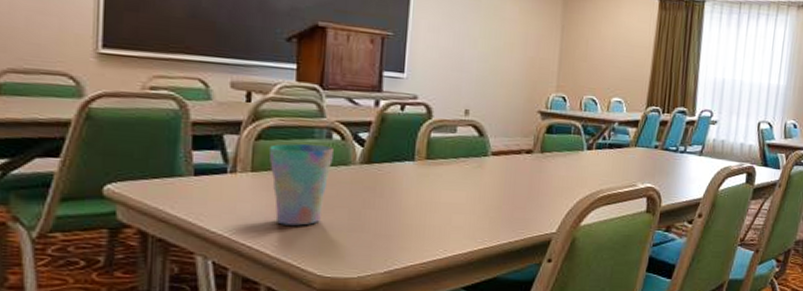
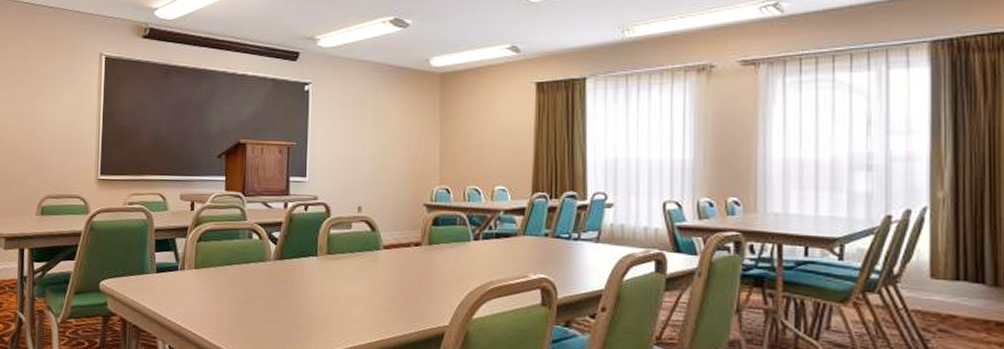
cup: present [268,143,333,226] -> none [206,243,254,316]

